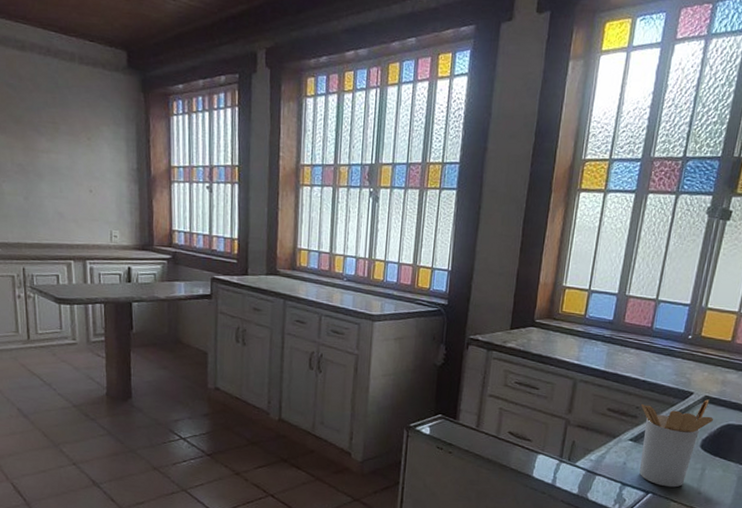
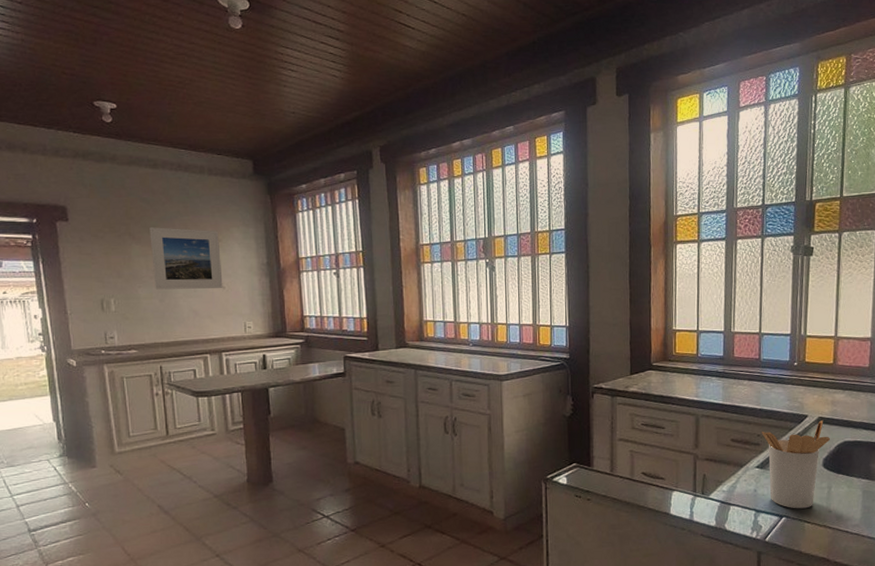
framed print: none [15,117,90,191] -> present [149,227,223,290]

